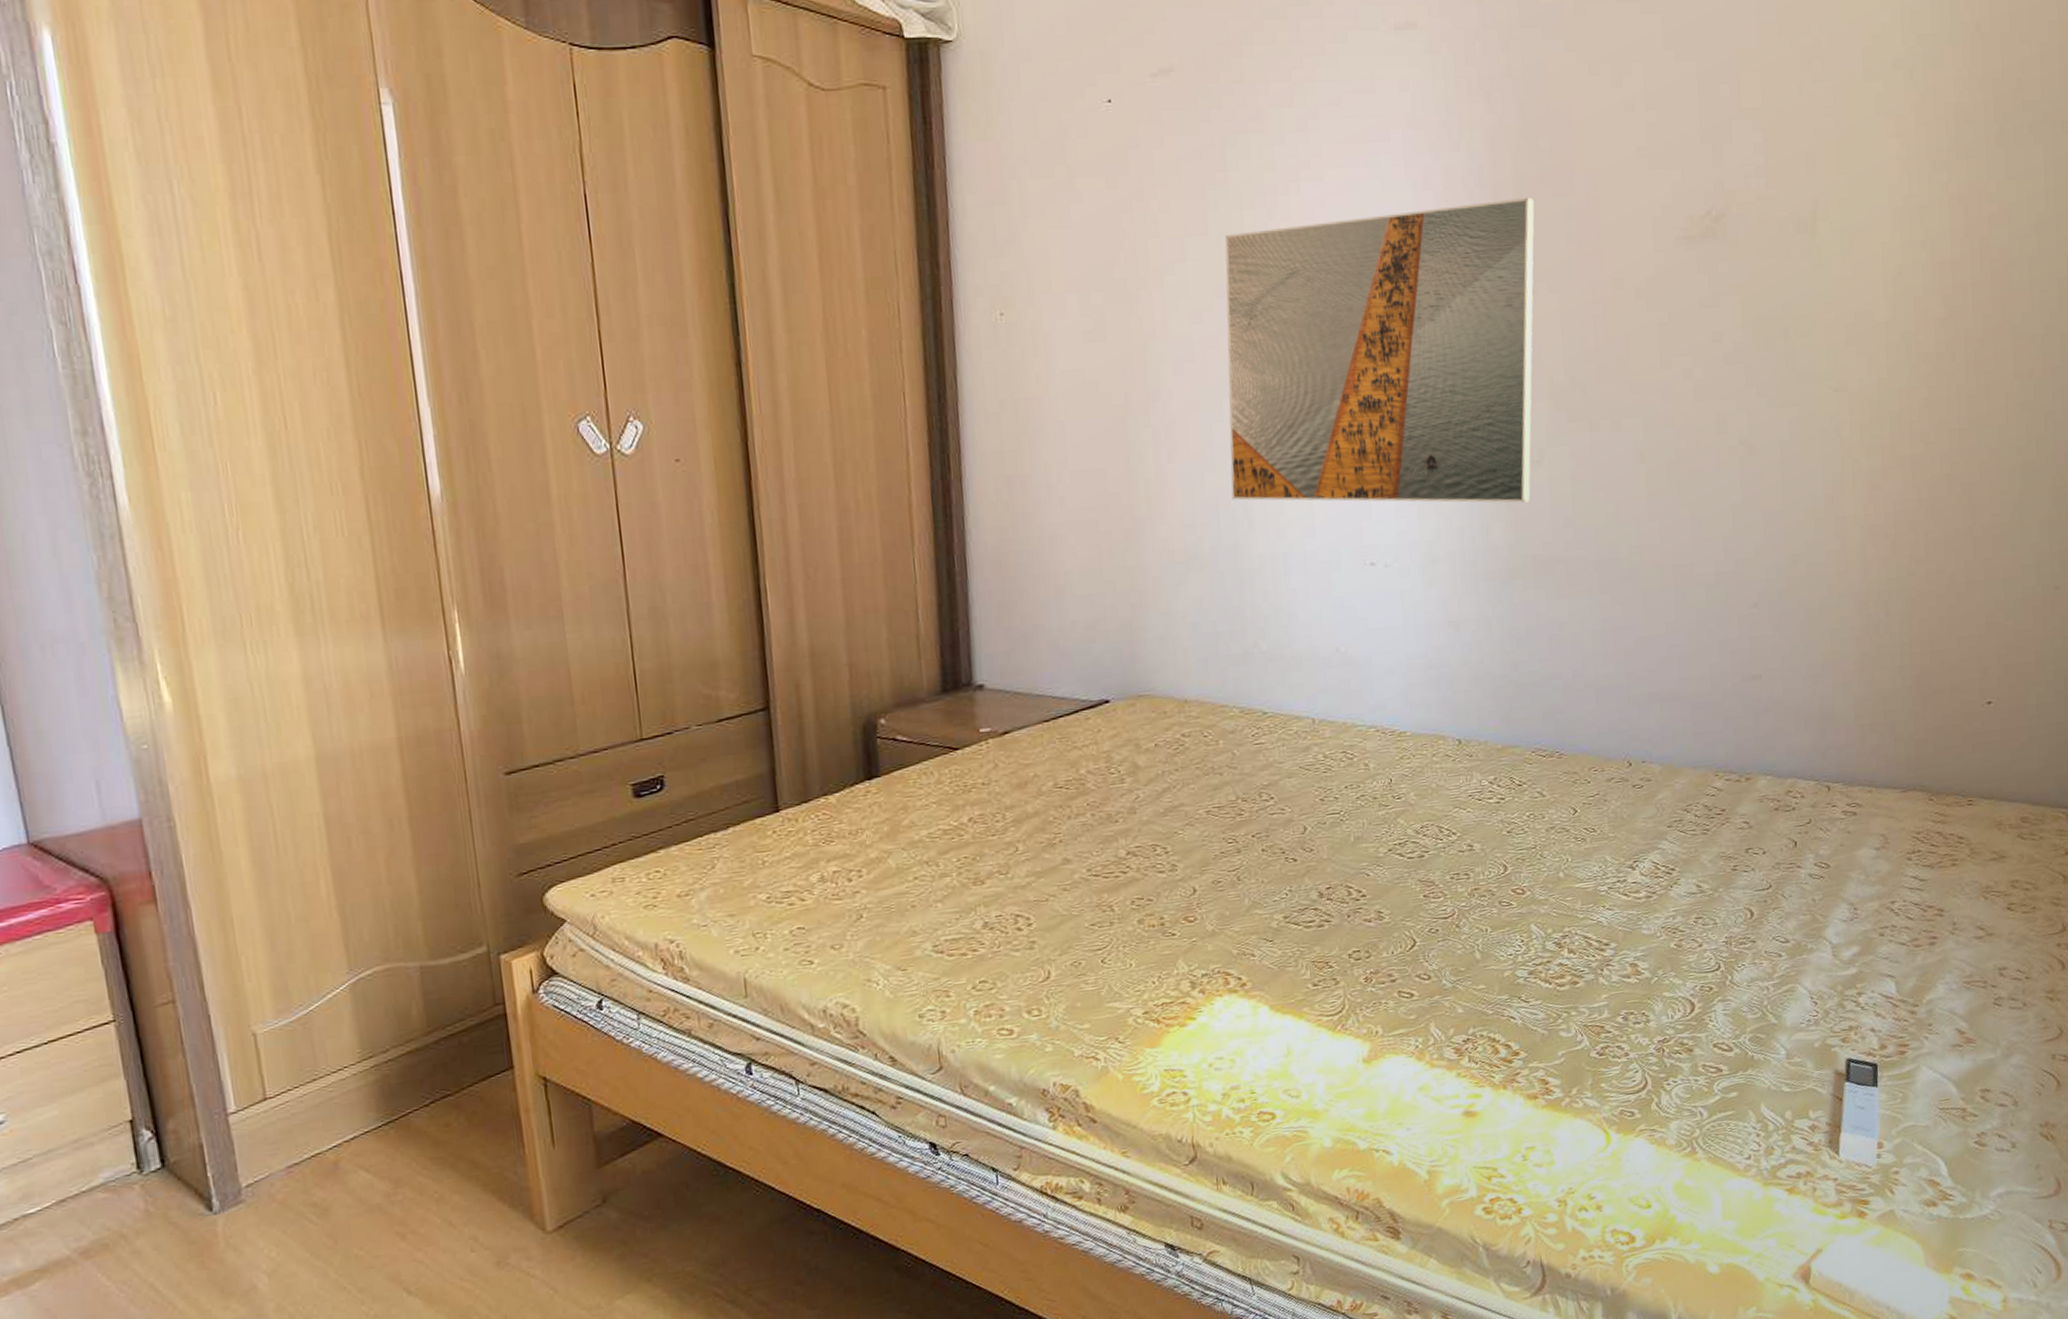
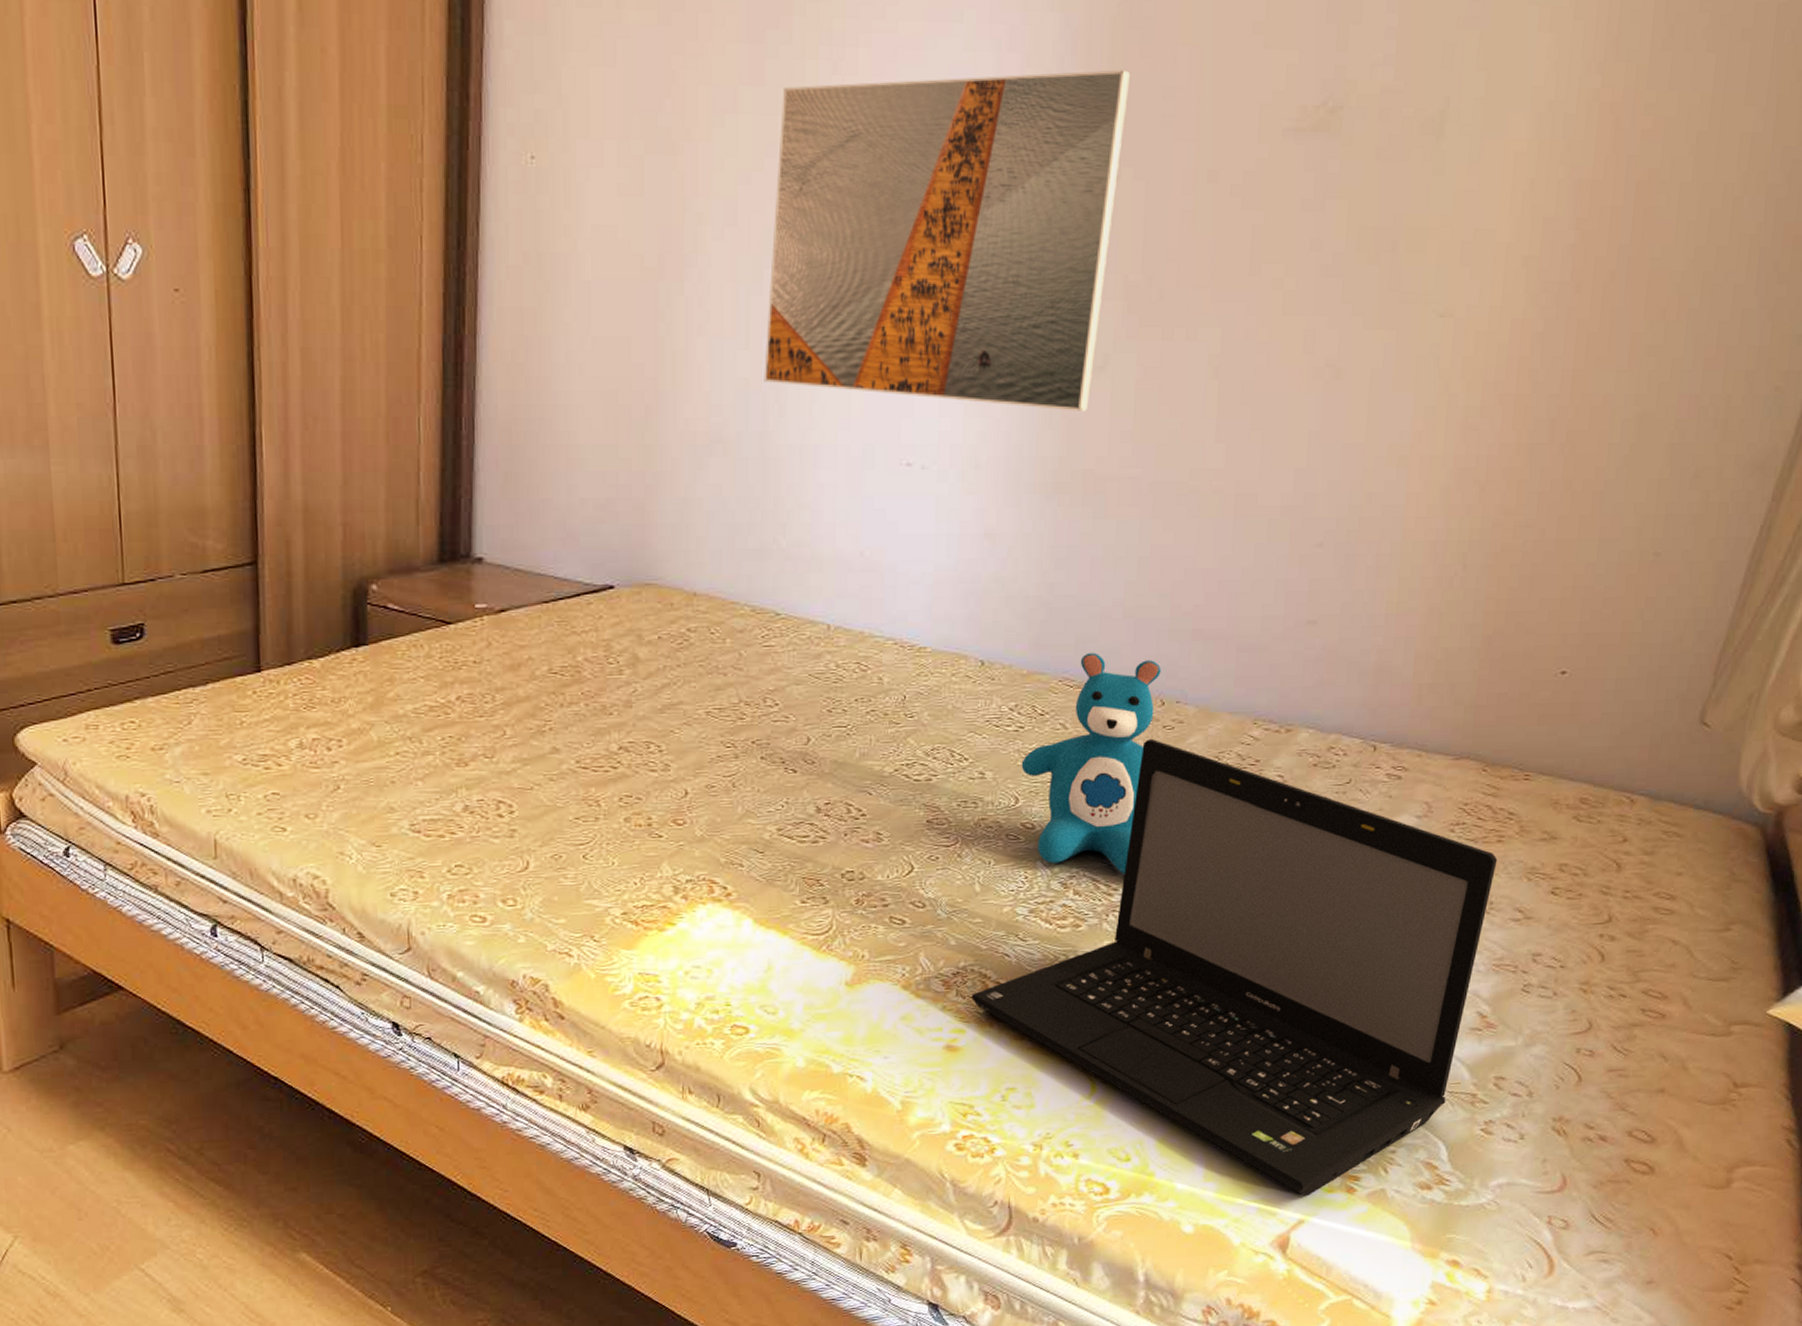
laptop: none [1483,797,1955,1225] -> present [971,738,1498,1196]
teddy bear: none [1506,722,1625,930] -> present [1021,652,1161,875]

